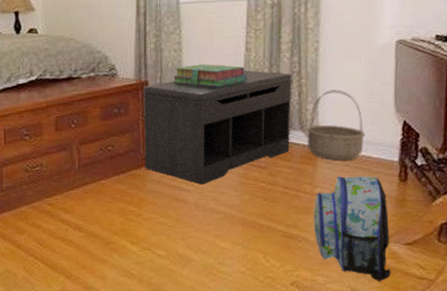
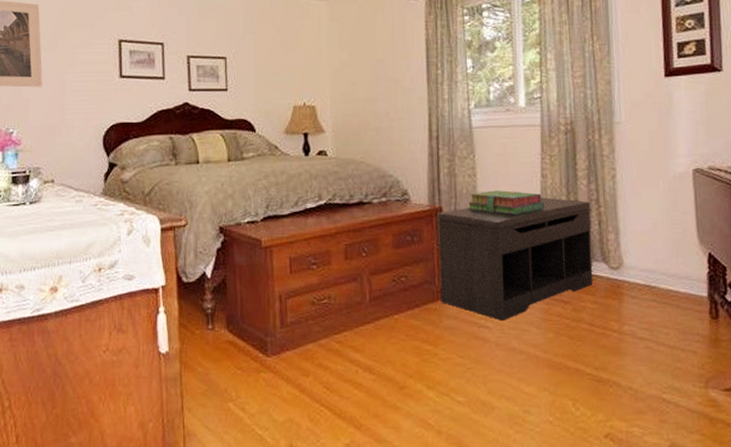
basket: present [307,89,366,161] -> none [609,219,671,295]
backpack: present [313,176,391,282] -> none [622,312,712,434]

